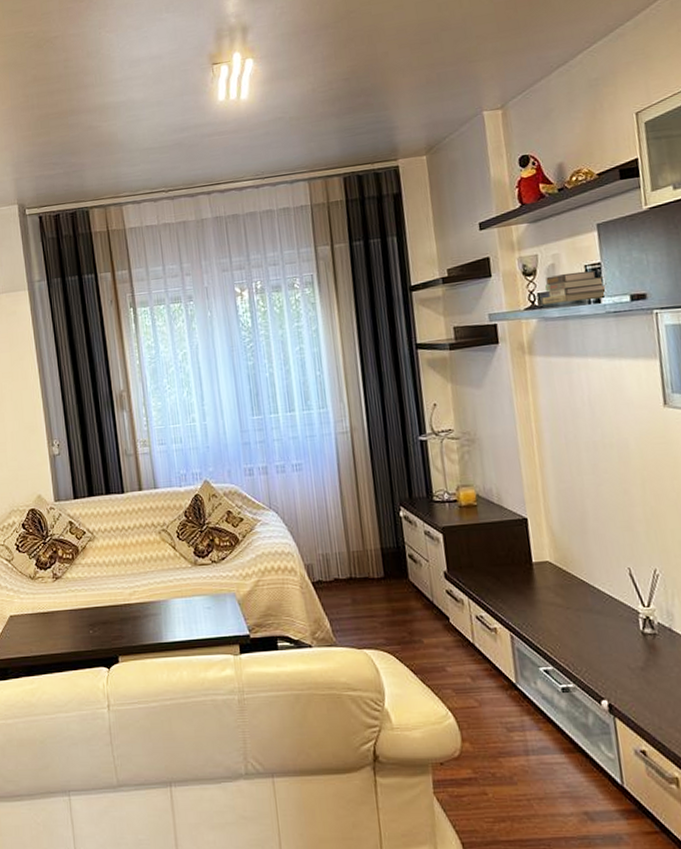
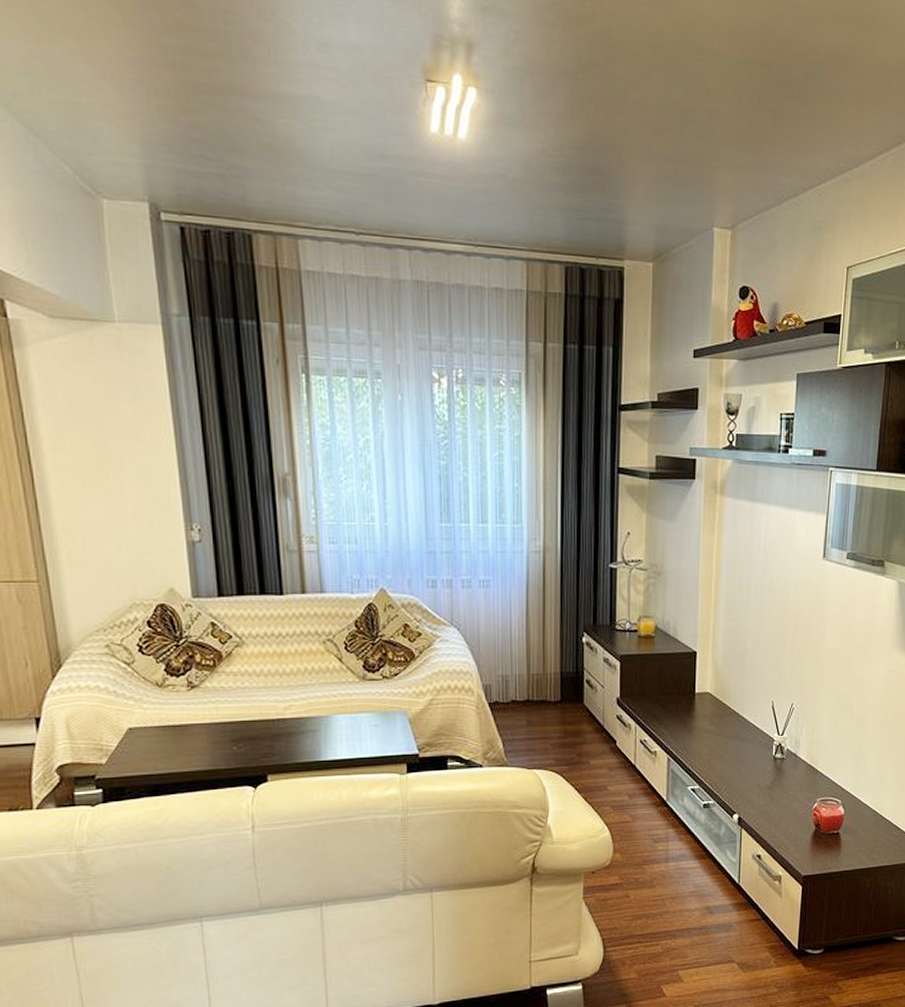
books: present [541,270,607,305] -> none [739,418,796,448]

